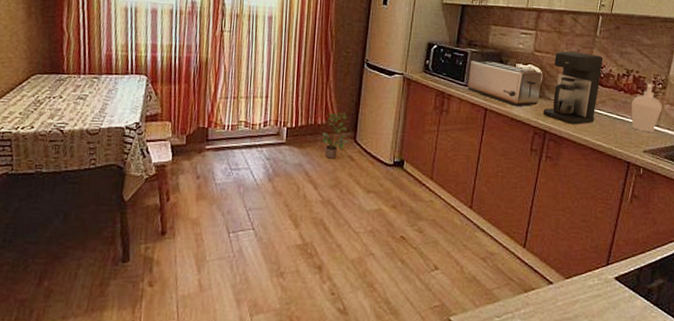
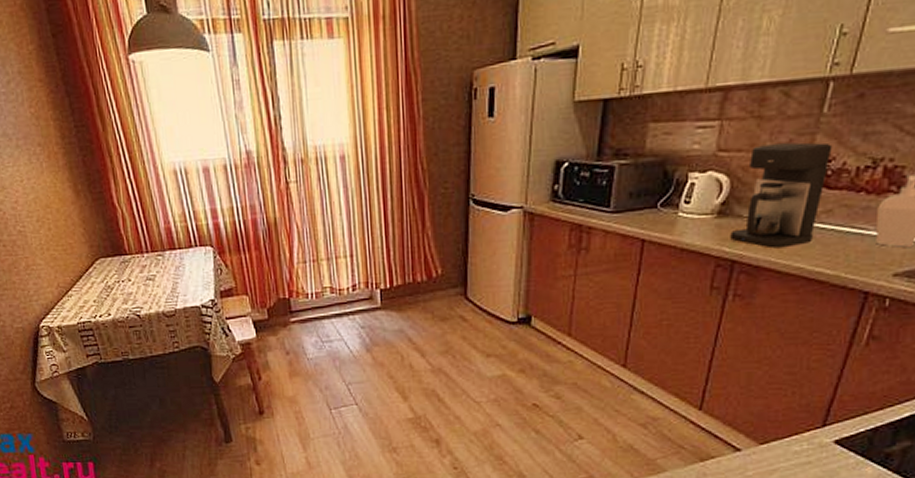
potted plant: present [322,111,349,159] -> none [424,264,459,321]
toaster: present [467,60,542,106] -> none [614,173,729,232]

